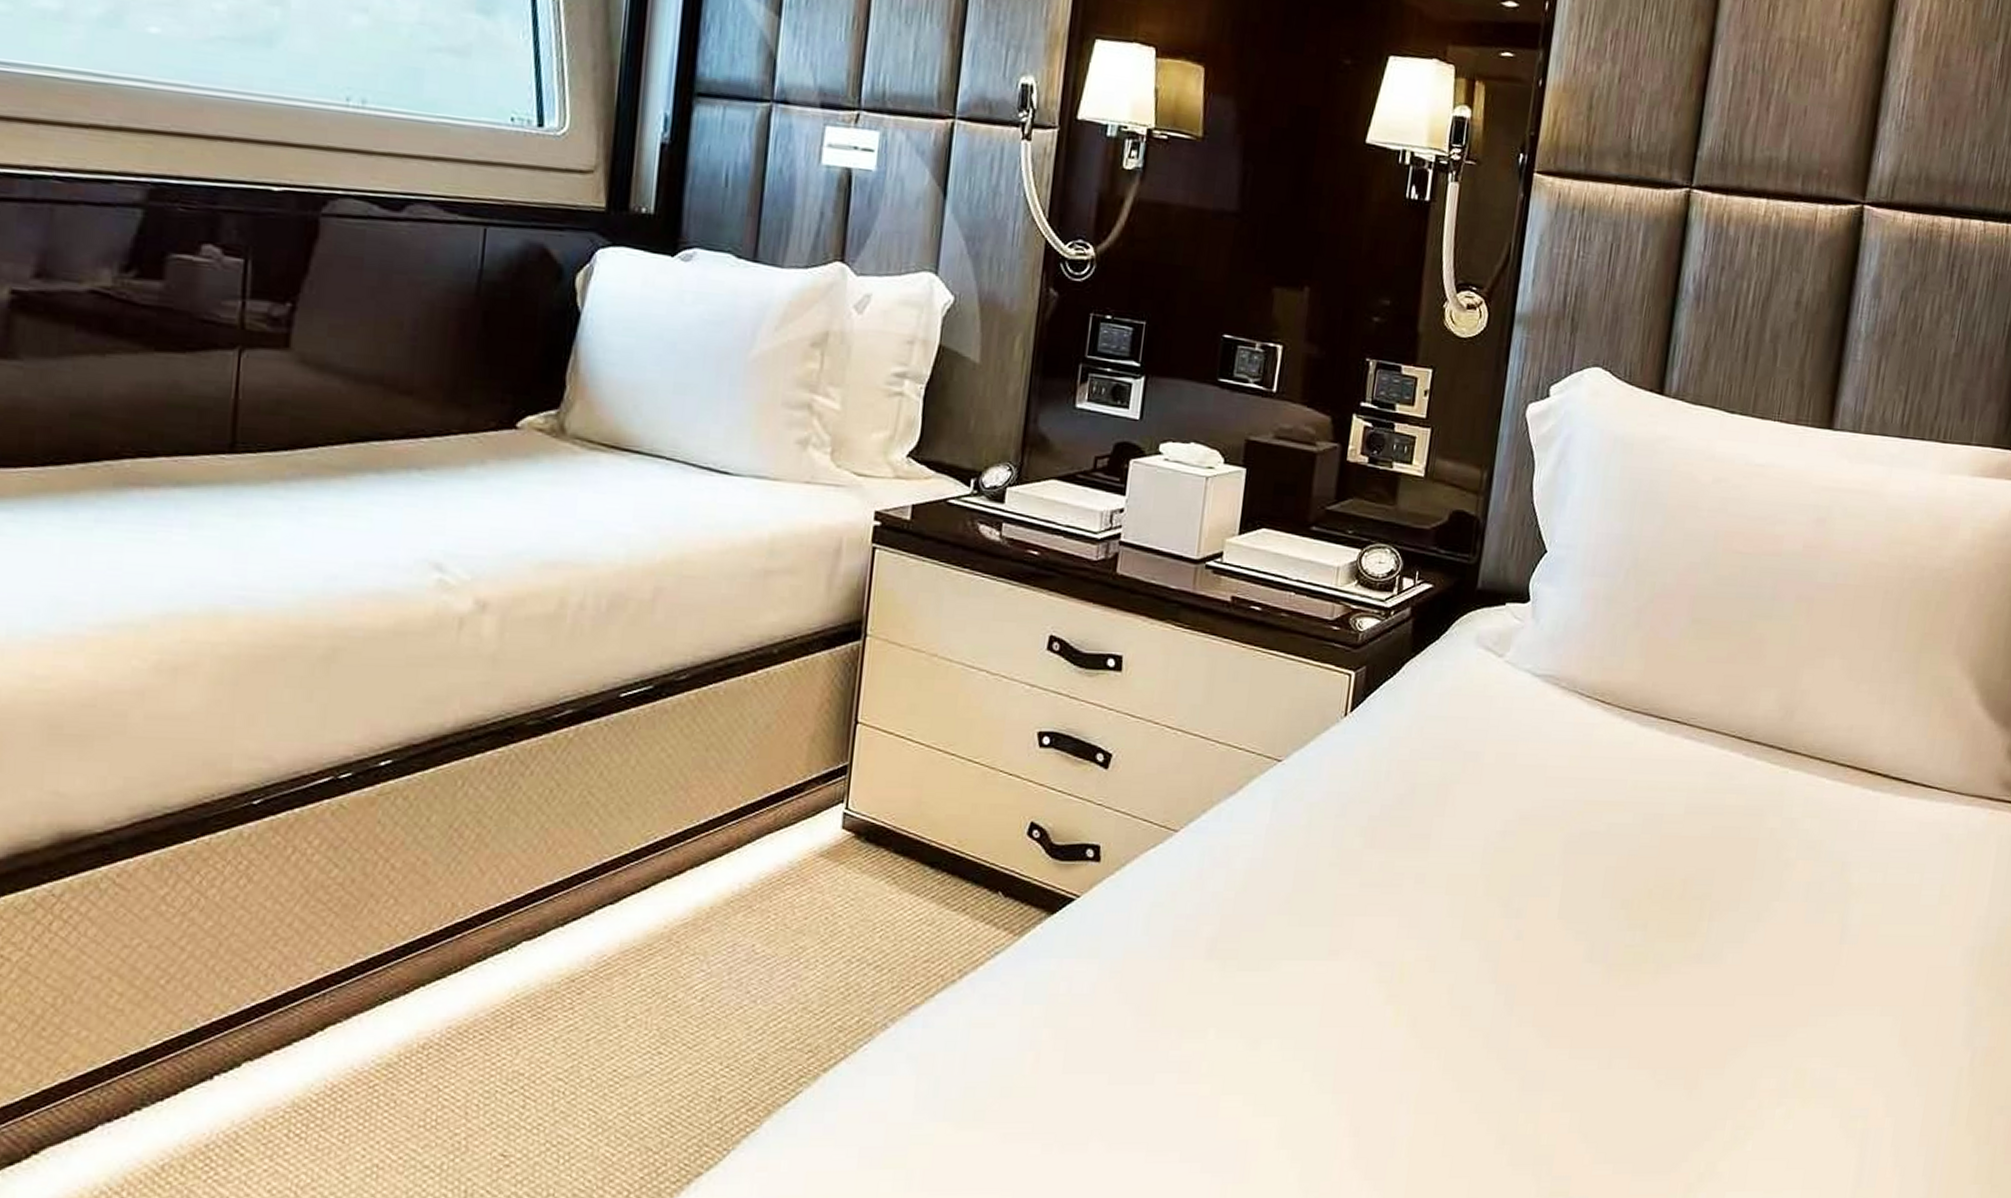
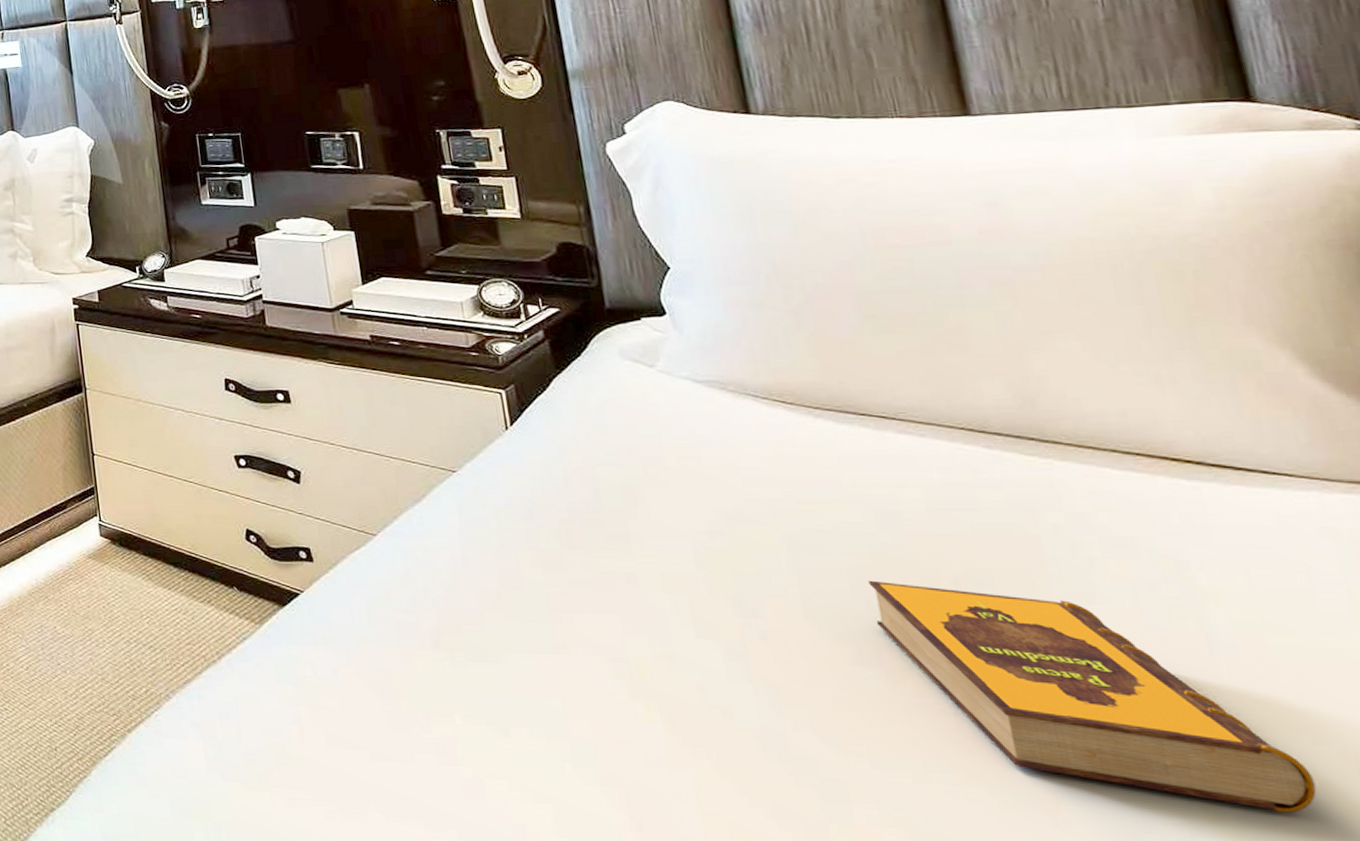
hardback book: none [1613,880,1871,1074] -> present [868,580,1317,814]

